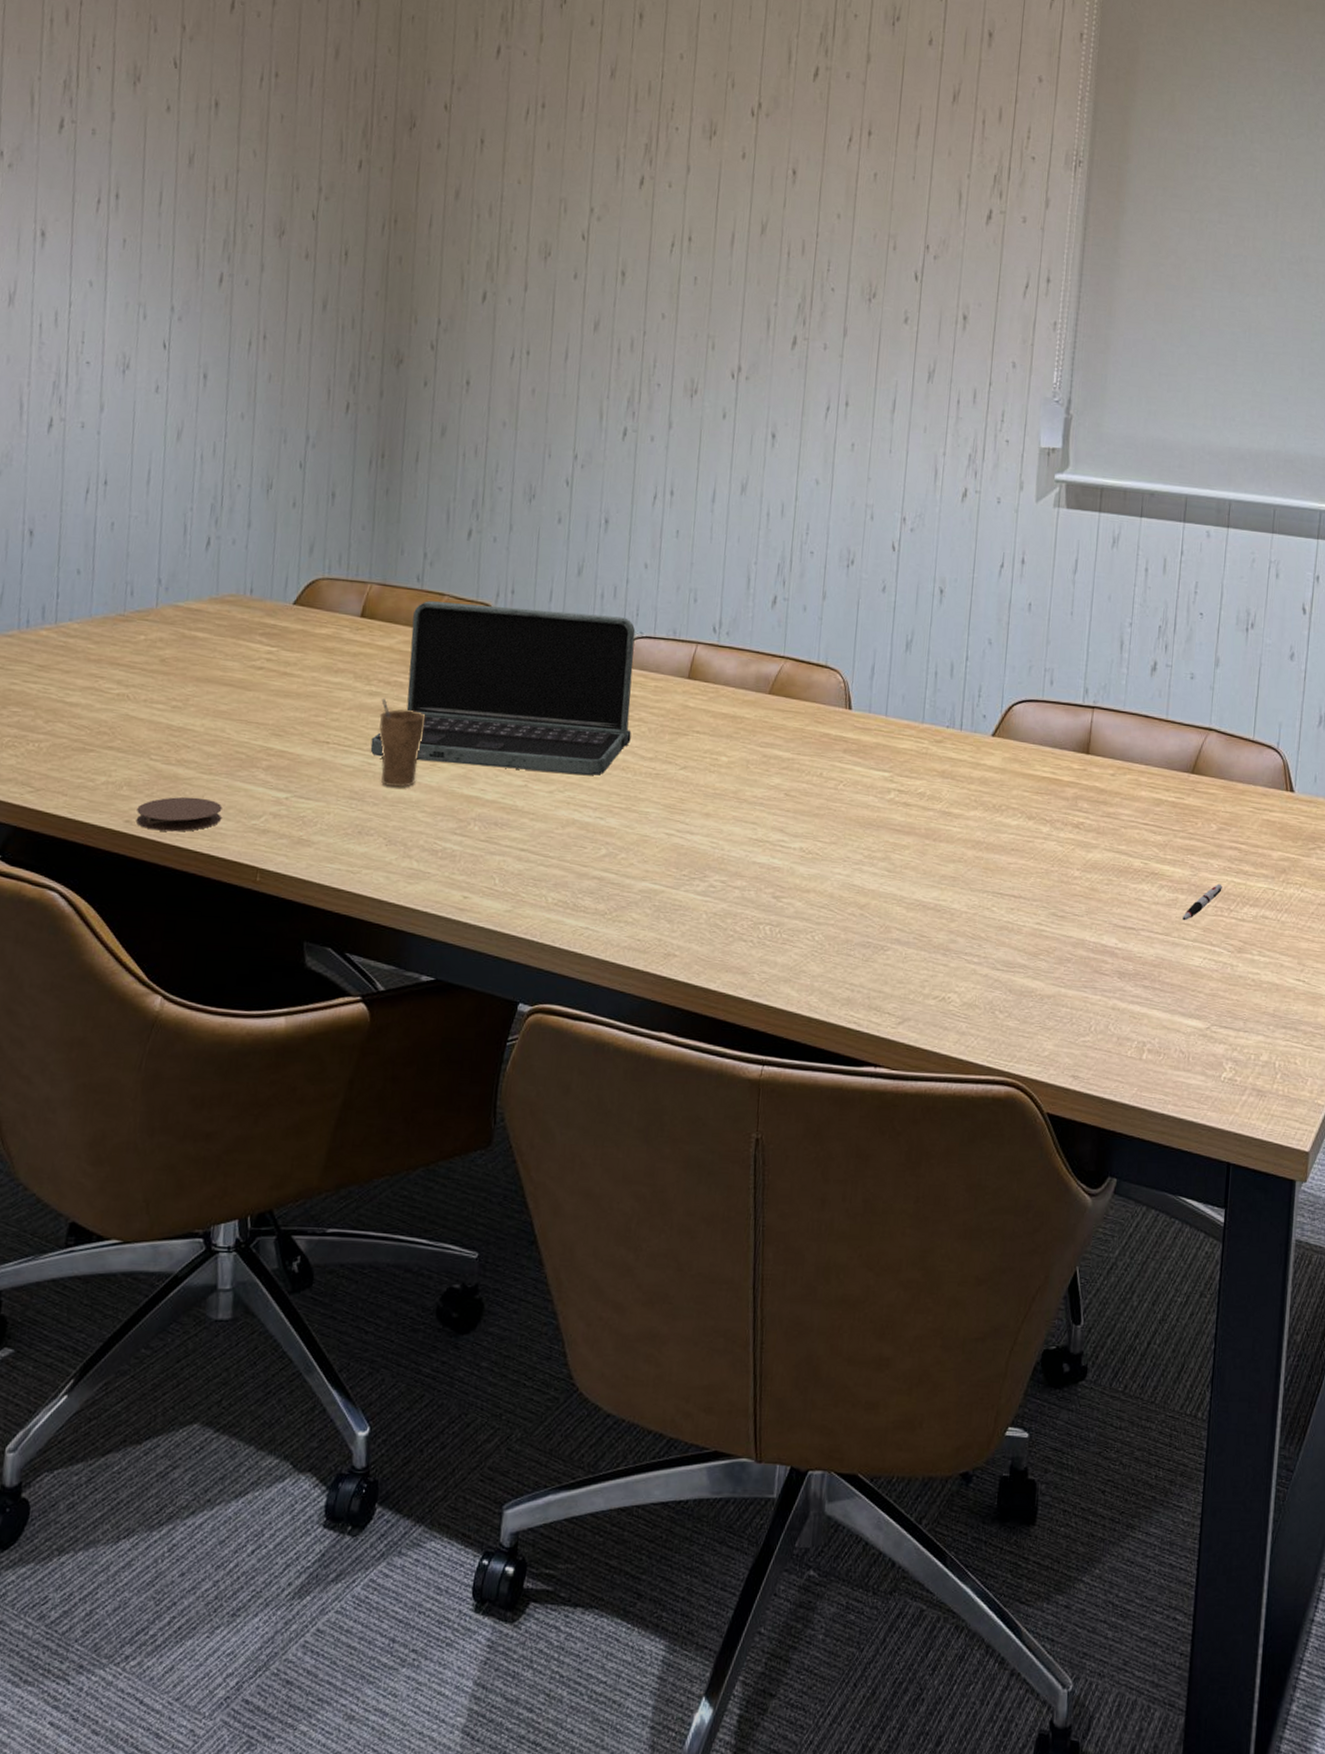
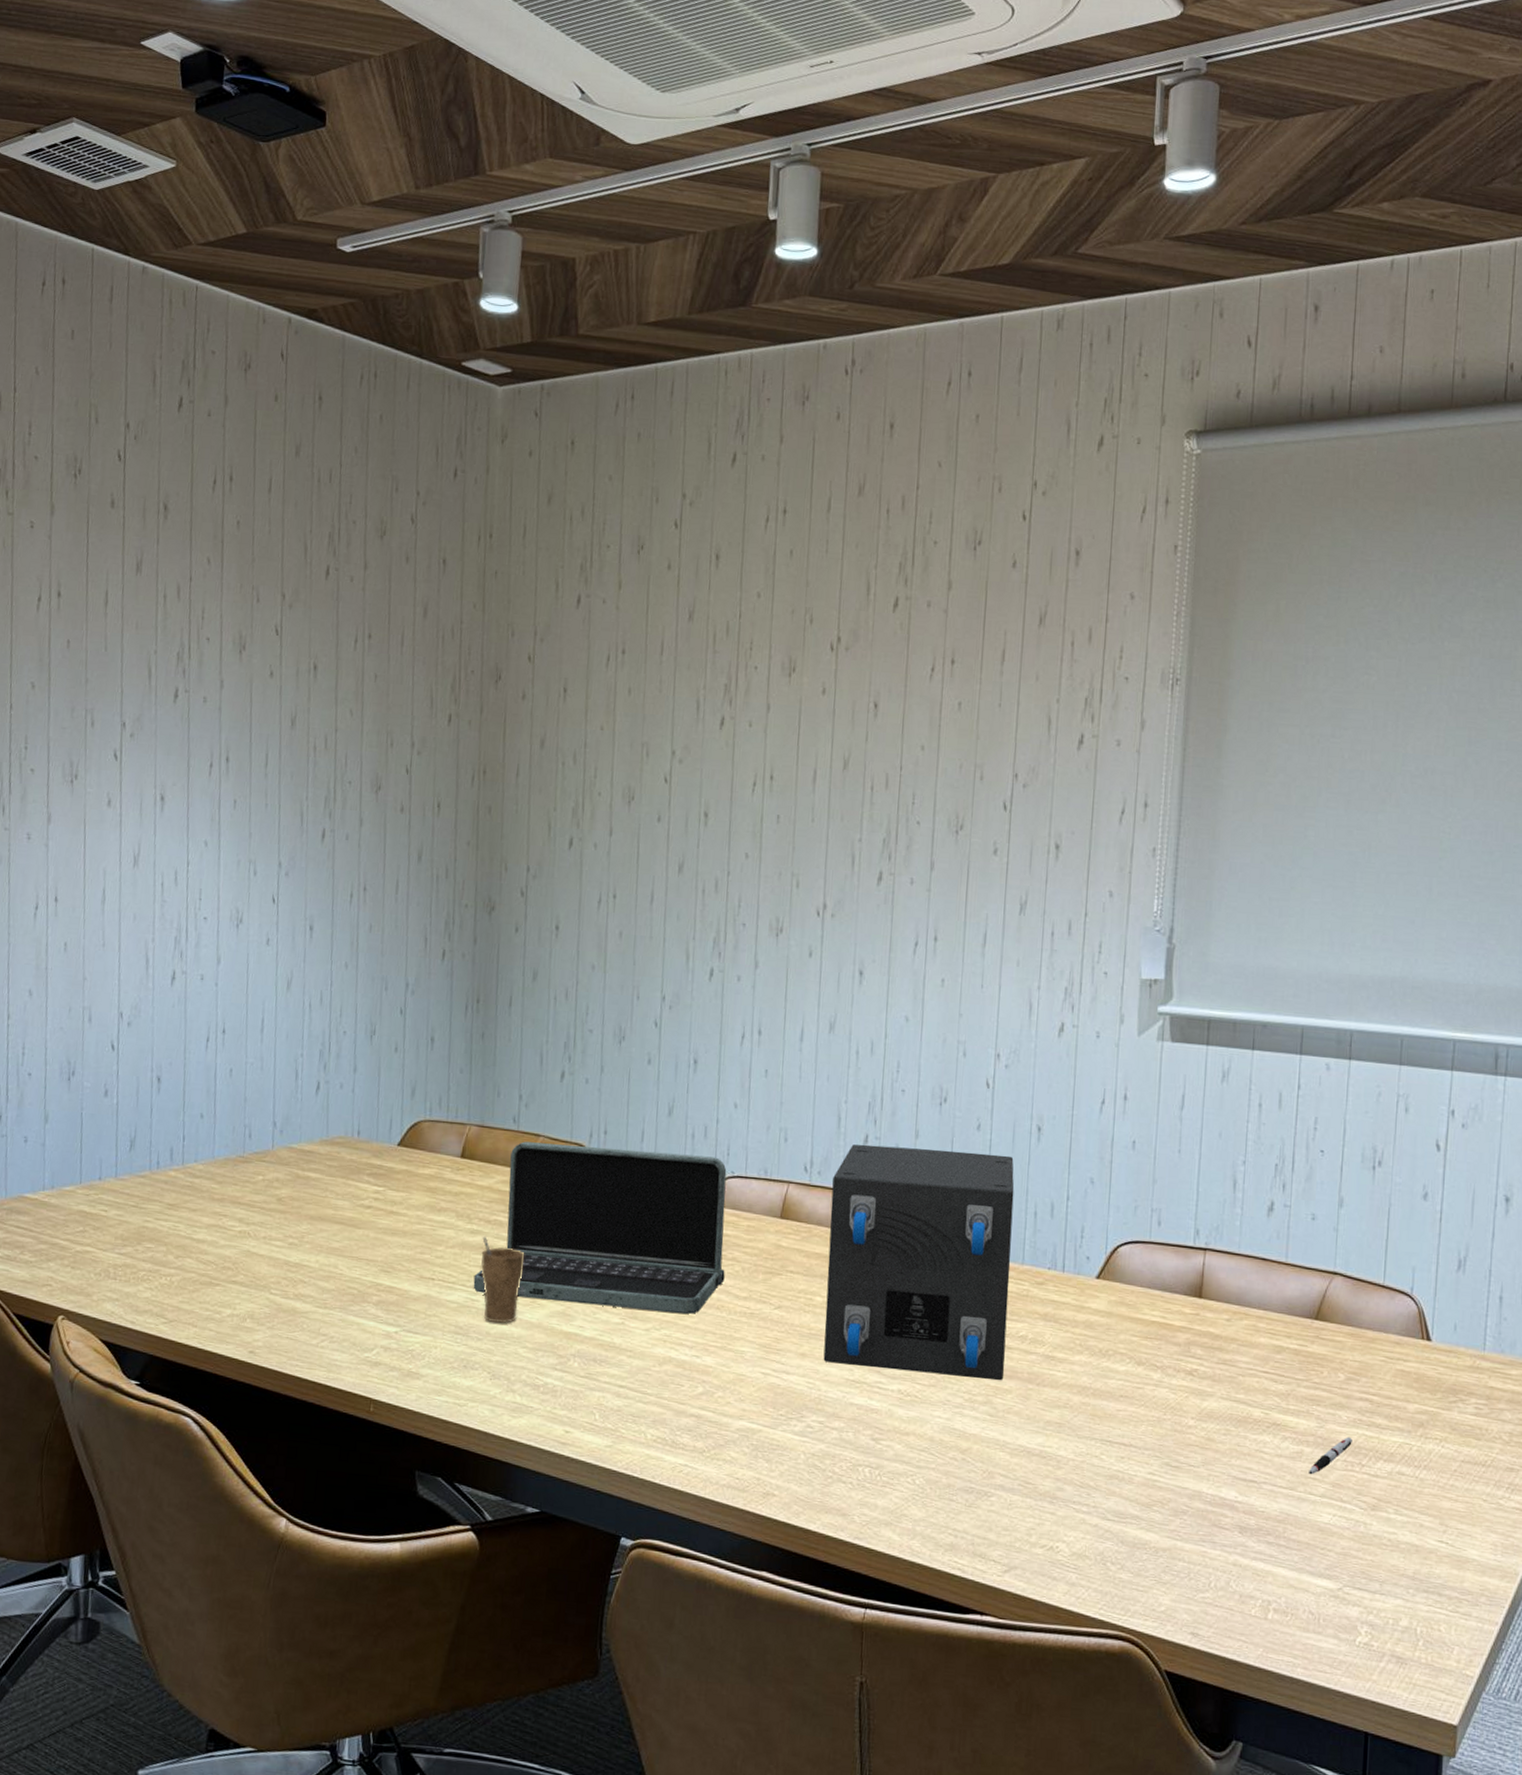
coaster: present [135,796,223,832] -> none [259,1329,337,1363]
speaker: none [727,605,917,837] -> present [823,1144,1015,1381]

